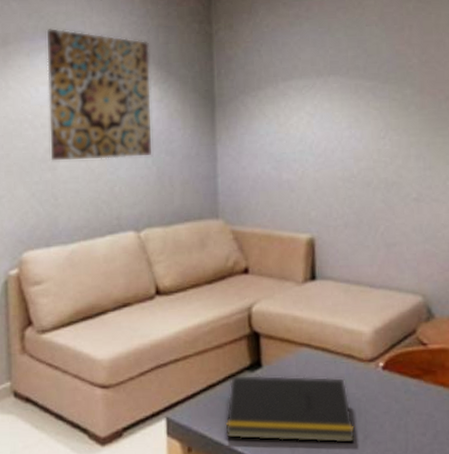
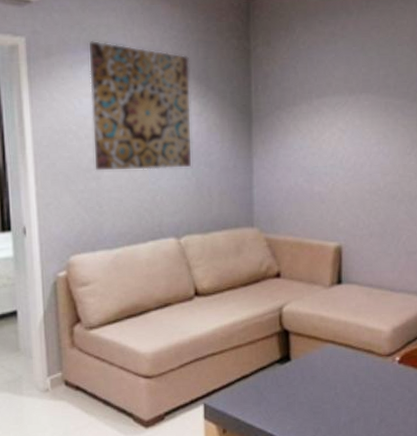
notepad: present [225,374,356,444] -> none [257,367,373,427]

